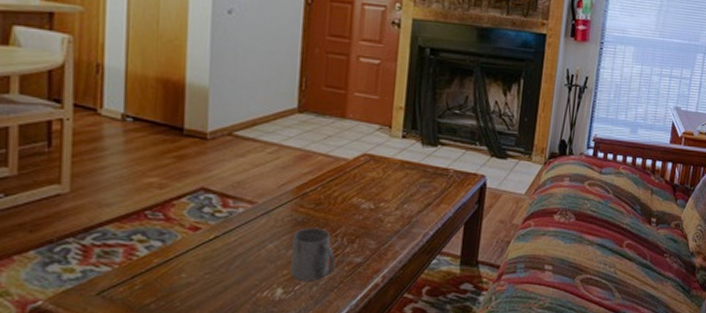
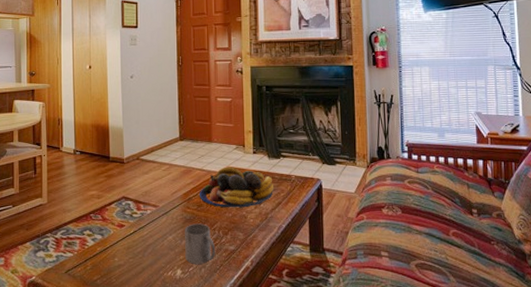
fruit bowl: none [320,153,425,209] -> present [200,167,274,208]

